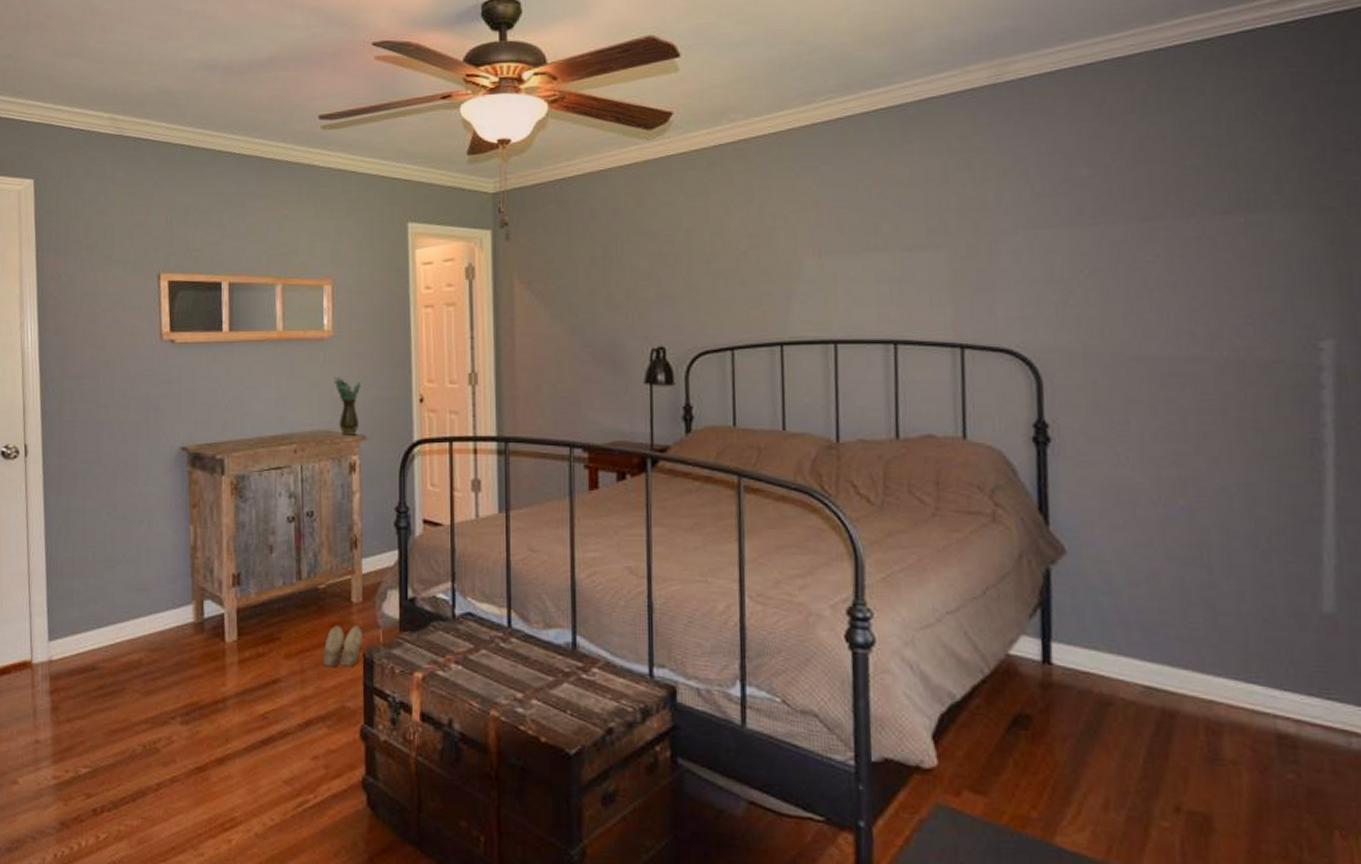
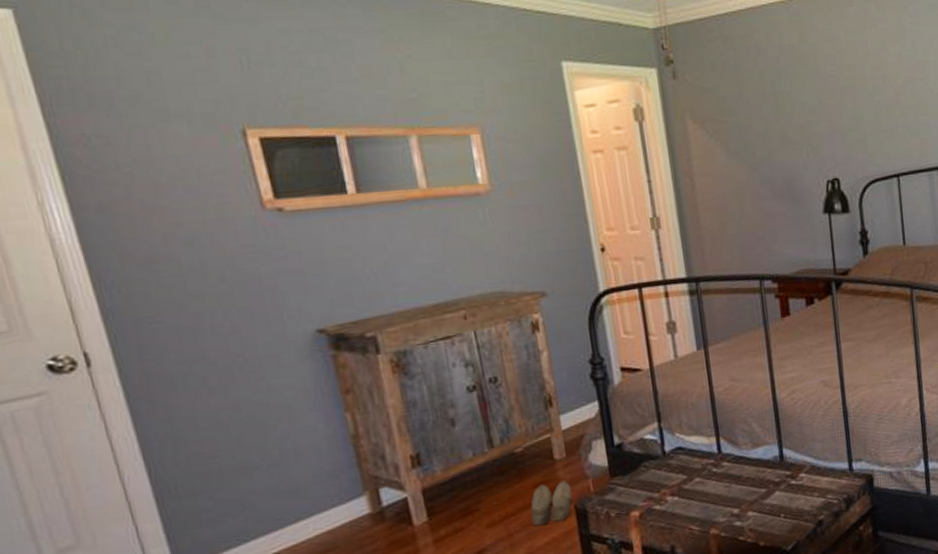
vase: present [334,376,361,435] -> none [499,233,537,295]

